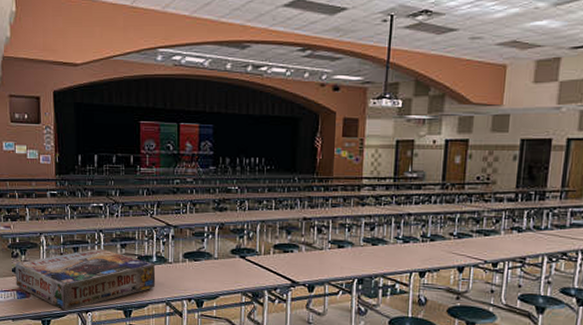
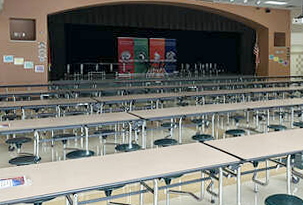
board game: present [15,249,156,311] -> none [12,140,132,194]

